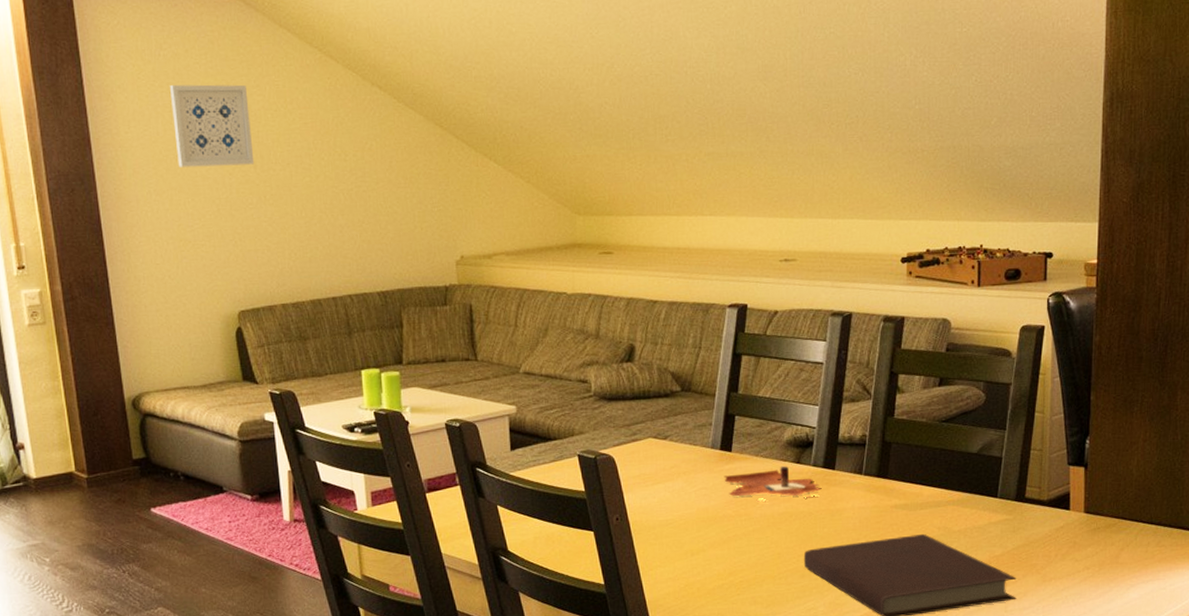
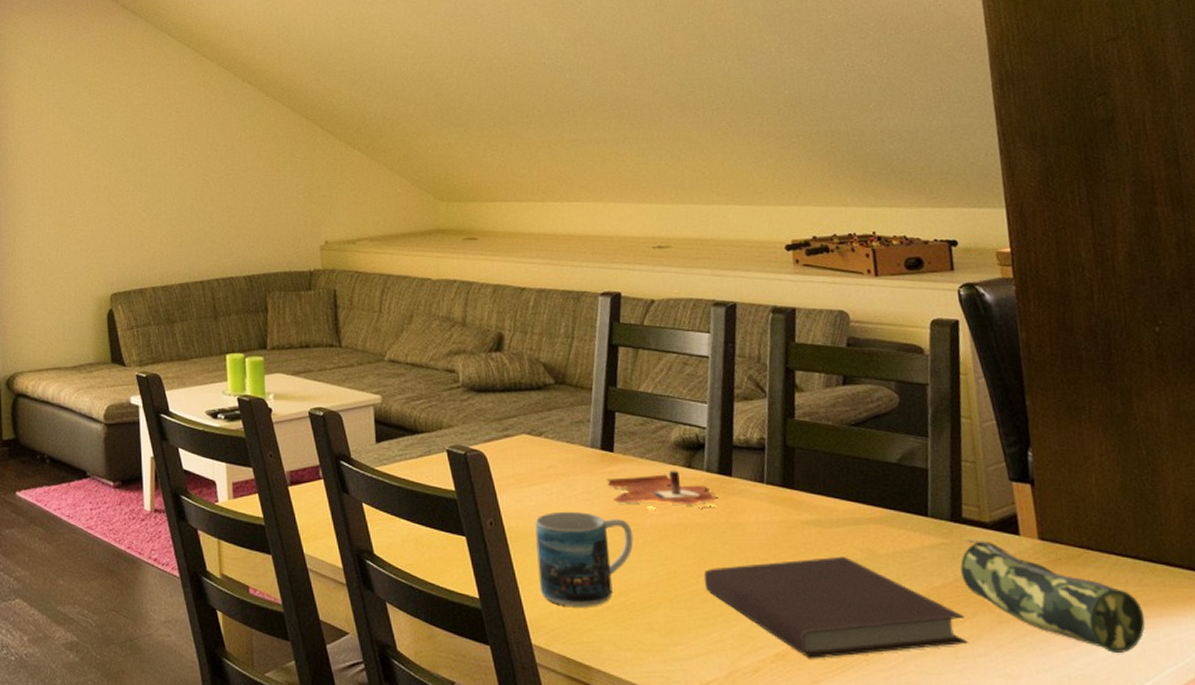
wall art: present [170,84,255,167] -> none [61,83,133,158]
mug: none [657,505,745,587] -> present [535,511,634,606]
pencil case: none [1018,515,1158,600] -> present [960,539,1146,653]

